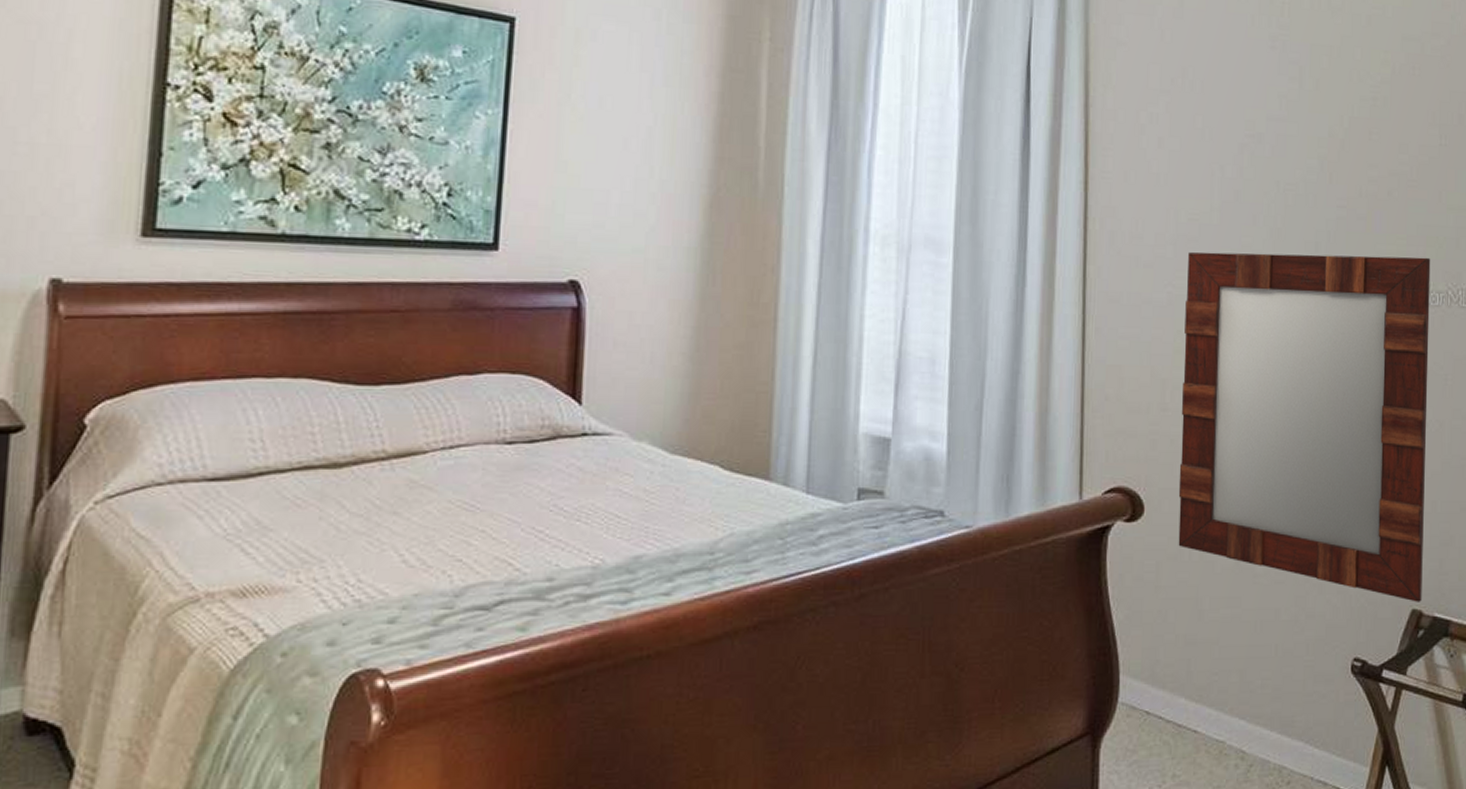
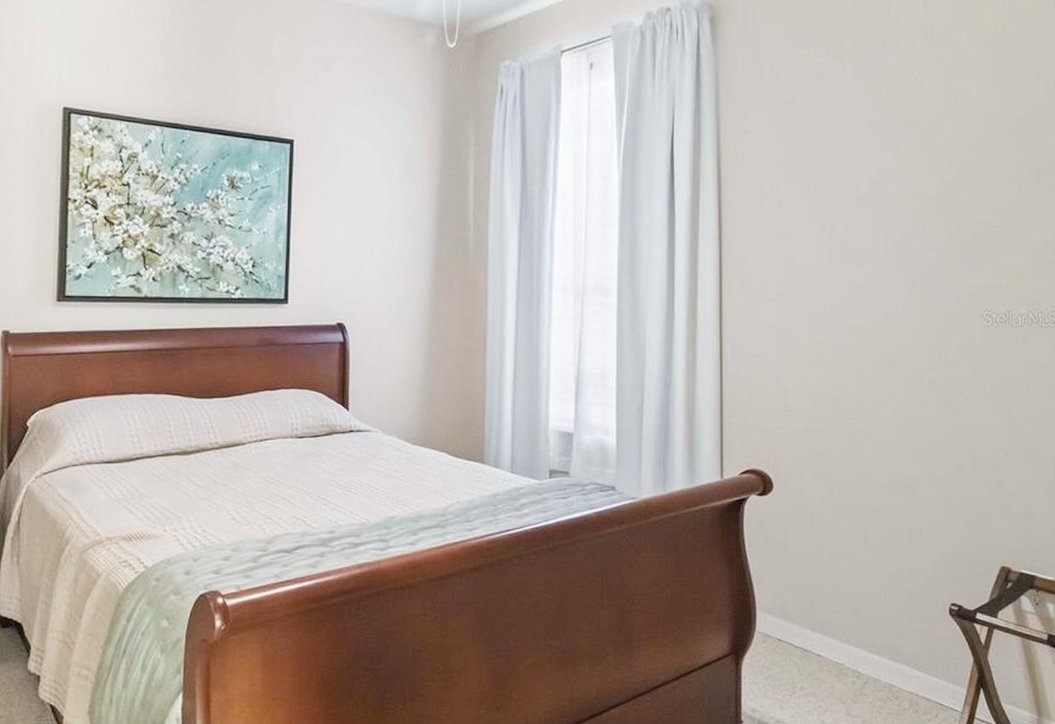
home mirror: present [1178,252,1431,602] -> none [801,287,1013,561]

